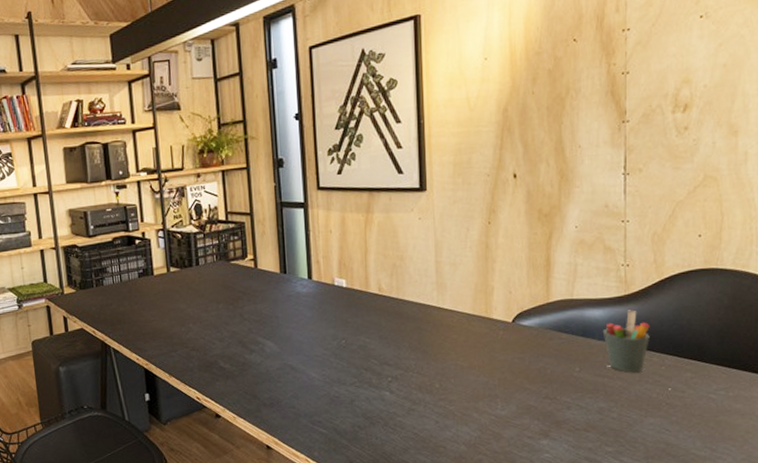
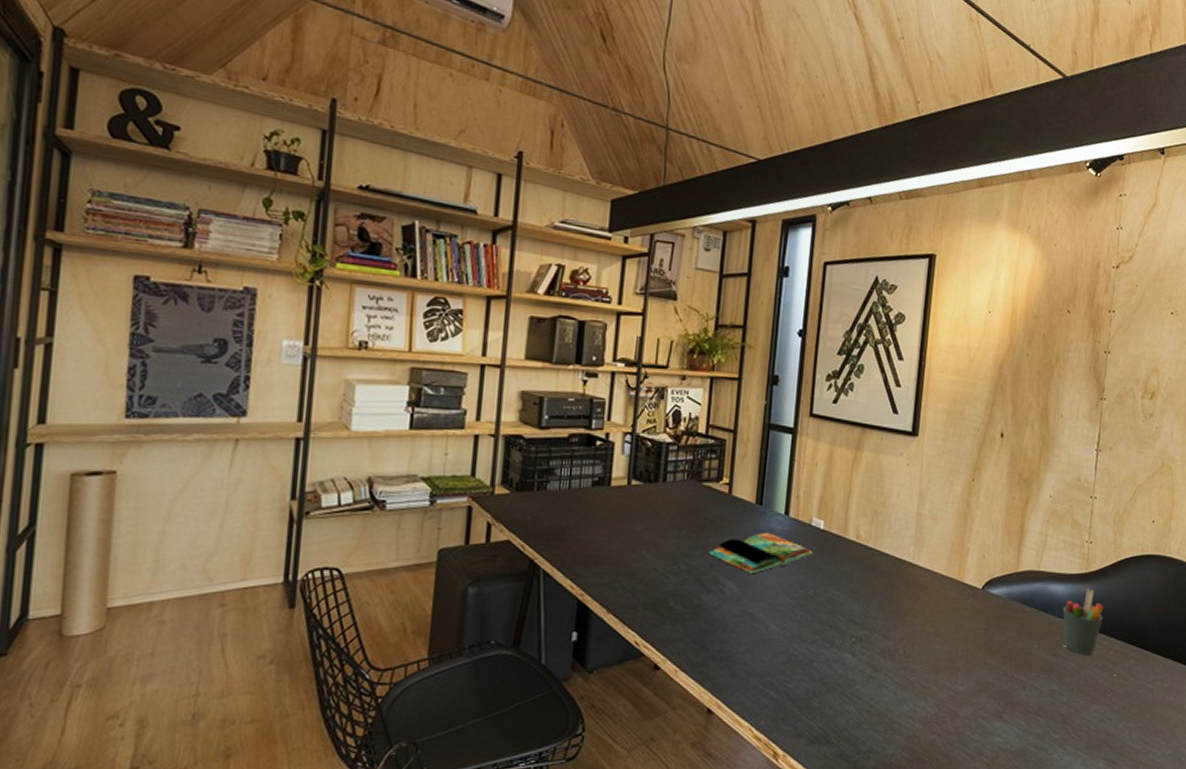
book: none [246,295,340,333] -> present [709,532,813,575]

